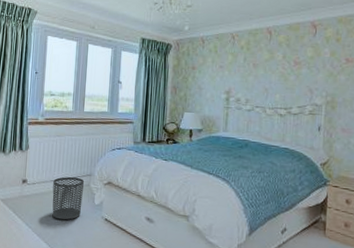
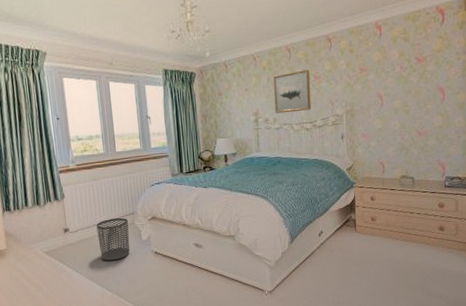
wall art: none [248,54,290,96] -> present [273,69,312,114]

